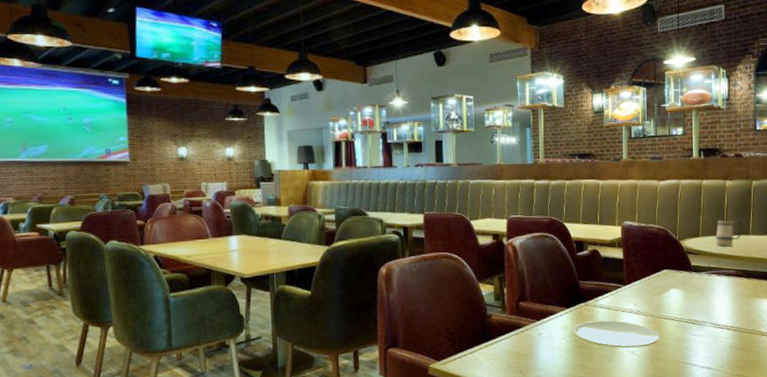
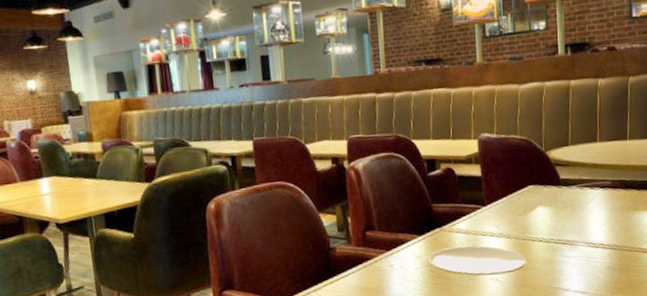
beer mug: present [716,219,742,247] -> none [587,123,618,155]

